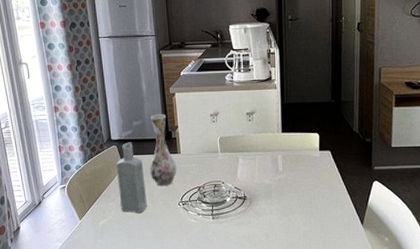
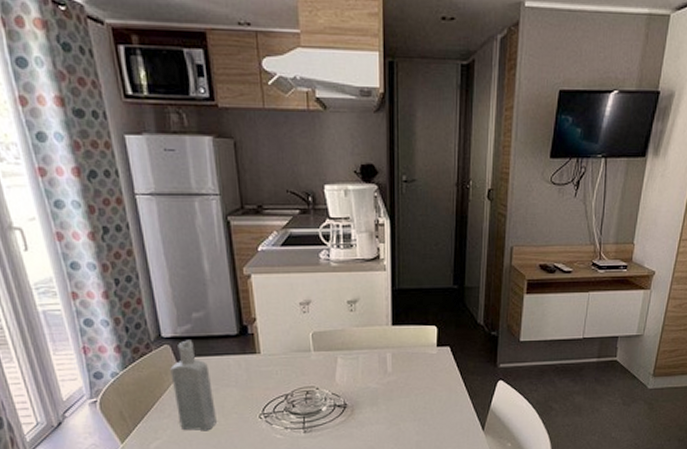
vase: present [149,114,177,187] -> none [217,303,256,396]

